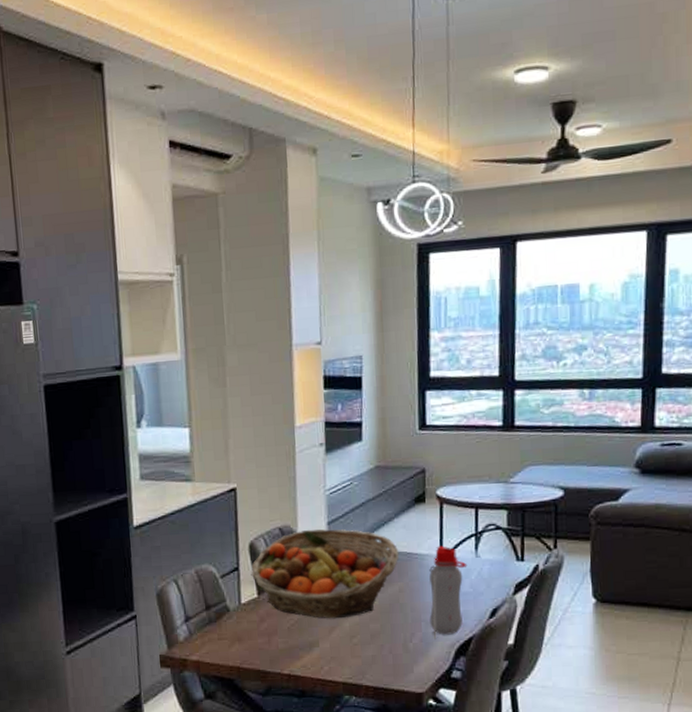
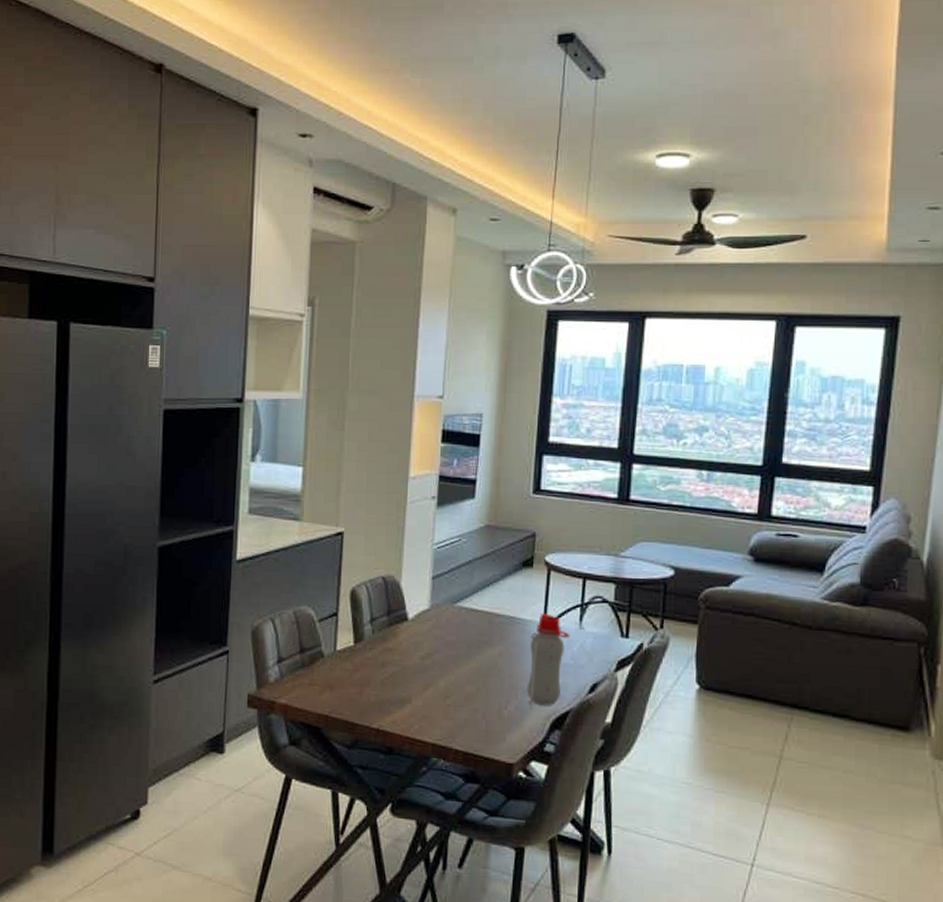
fruit basket: present [250,528,399,619] -> none [349,581,502,677]

